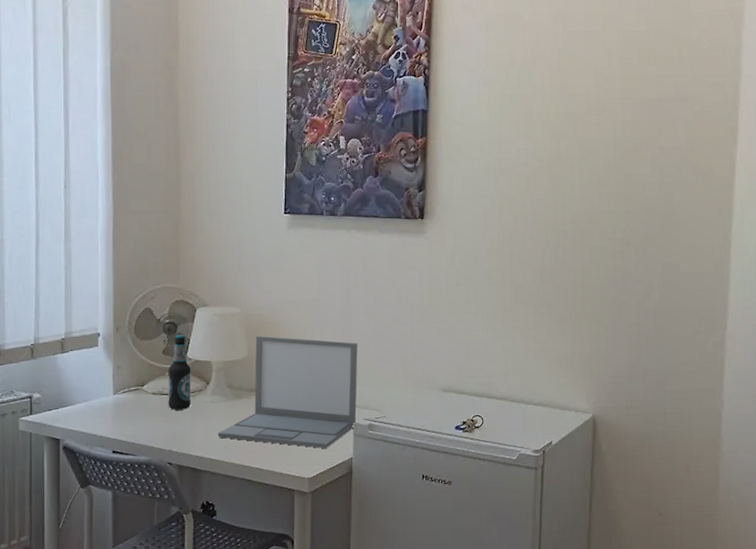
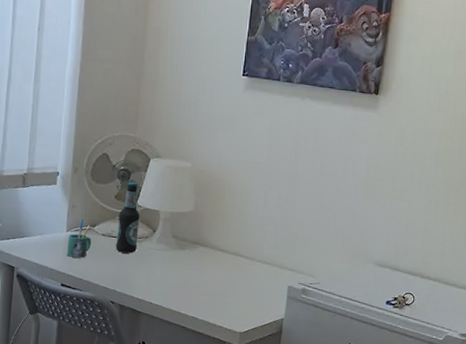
mug: none [116,379,142,421] -> present [67,218,92,258]
laptop: present [217,335,358,449] -> none [158,191,300,307]

